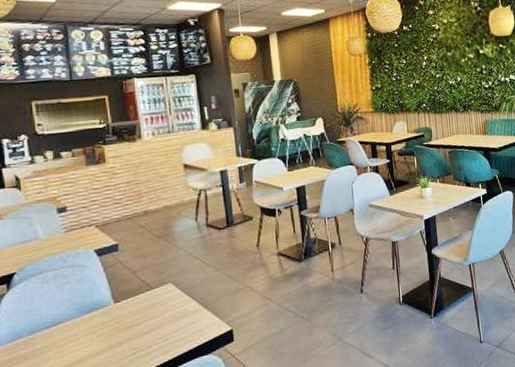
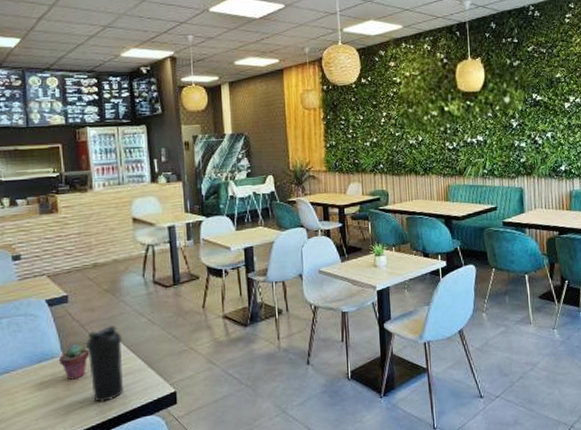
potted succulent: none [110,291,142,327] -> present [59,344,90,380]
water bottle: none [139,269,178,347] -> present [86,325,123,402]

